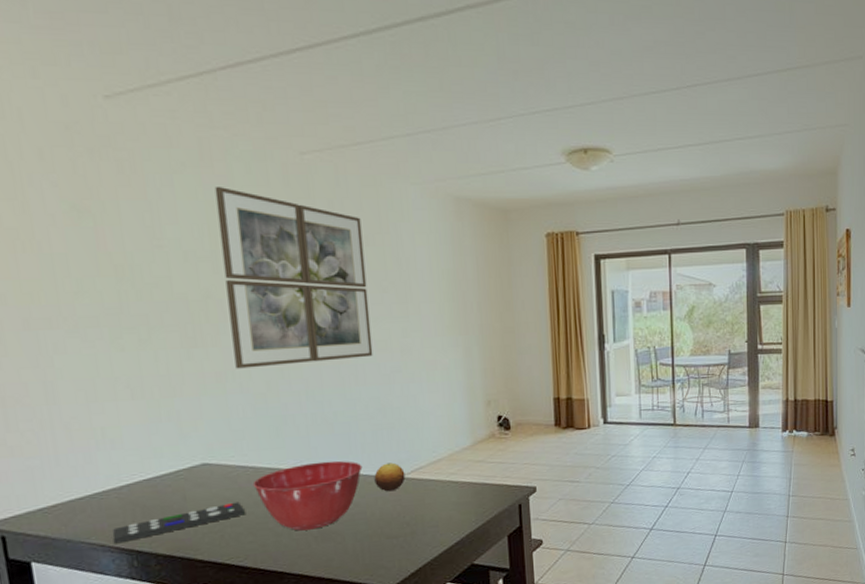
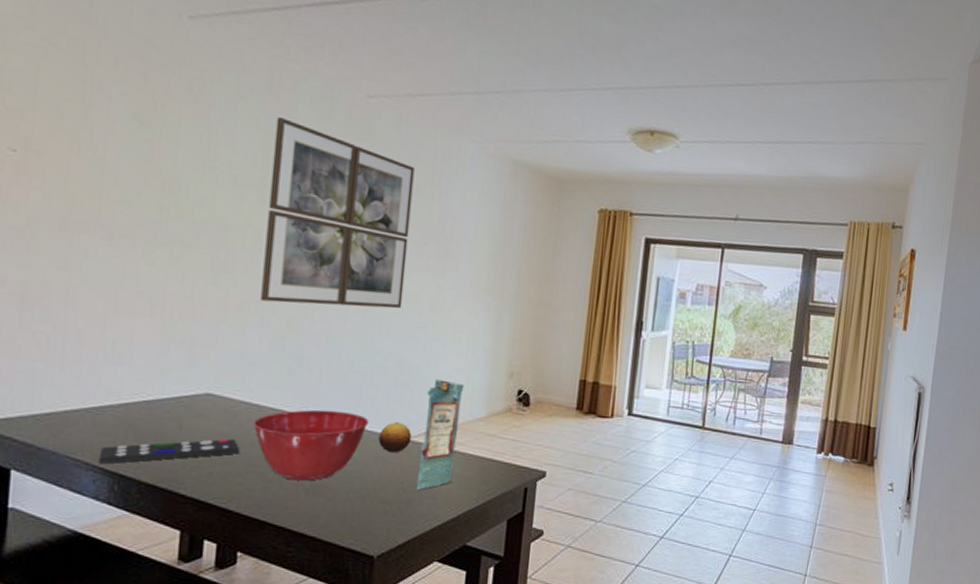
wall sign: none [412,417,449,521] -> present [416,379,464,490]

